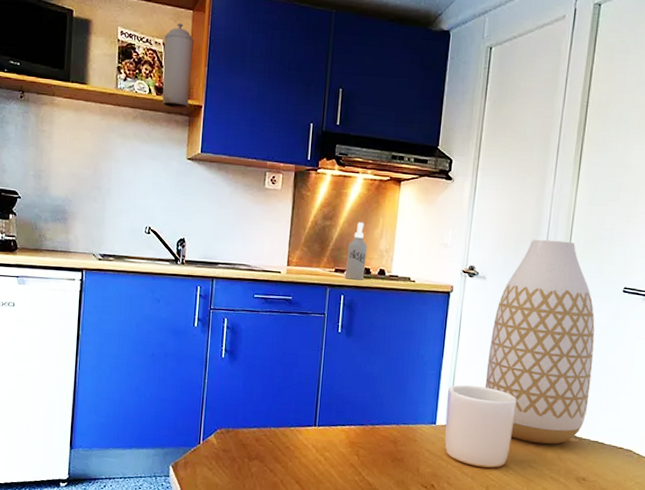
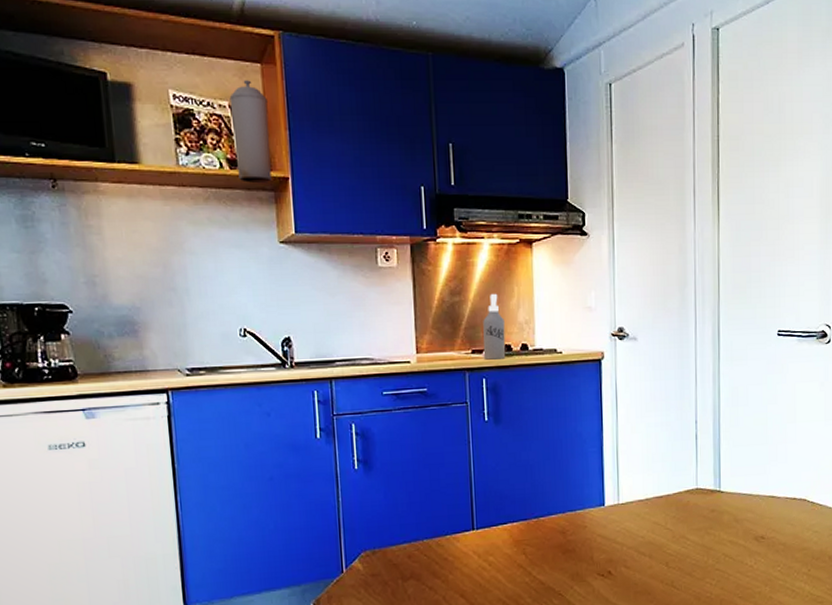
mug: present [444,385,518,468] -> none [613,456,687,544]
vase: present [485,239,595,445] -> none [650,288,758,508]

